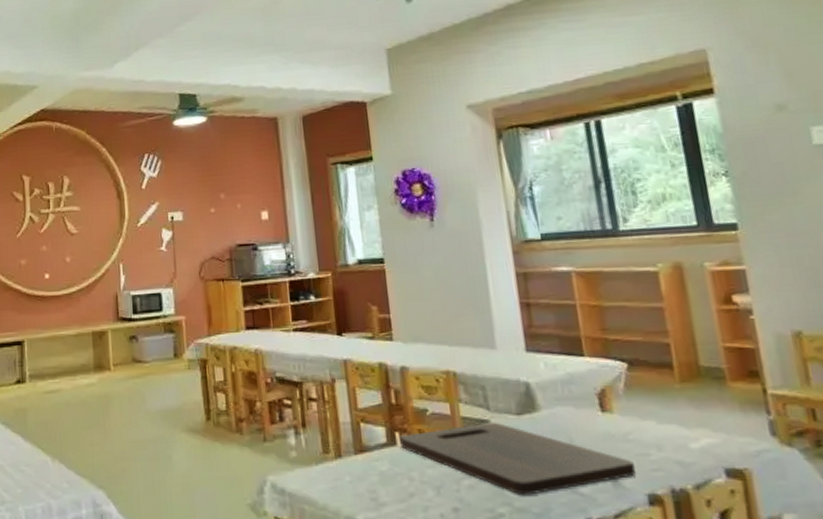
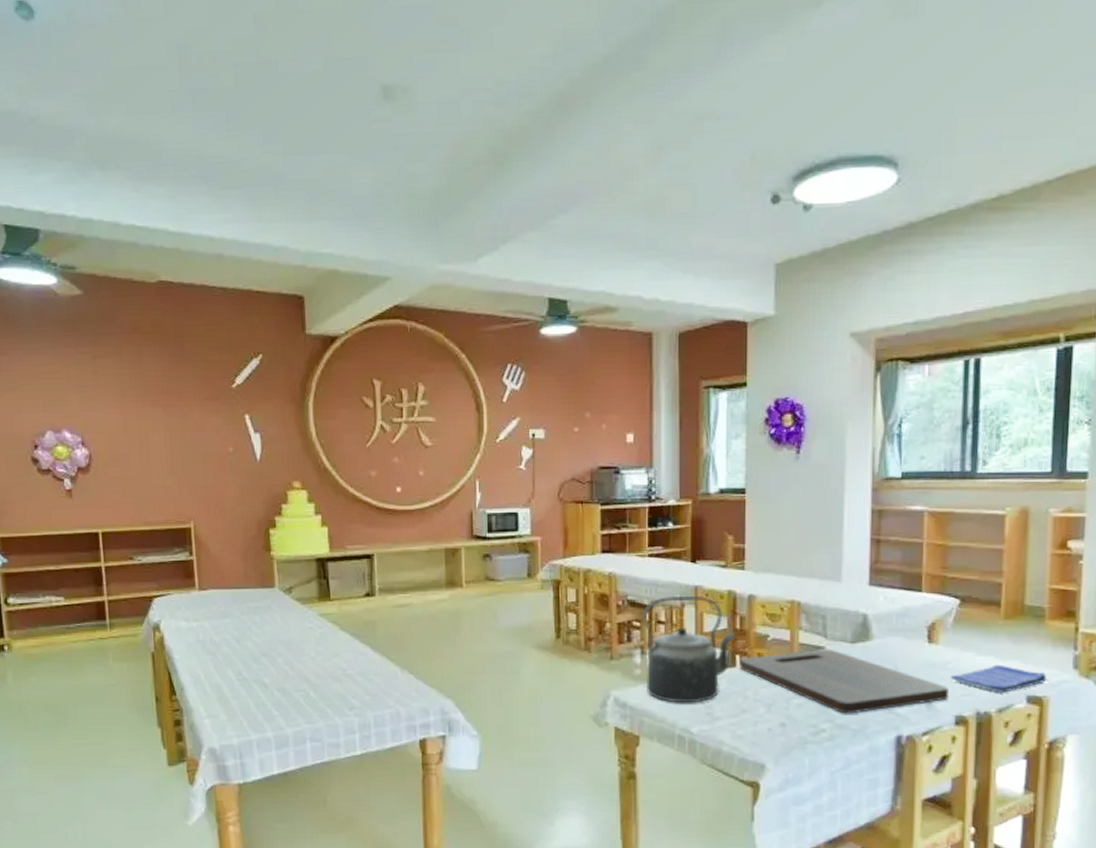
kettle: none [291,370,393,488] -> present [641,595,736,703]
dish towel: none [633,433,744,468] -> present [950,664,1047,694]

